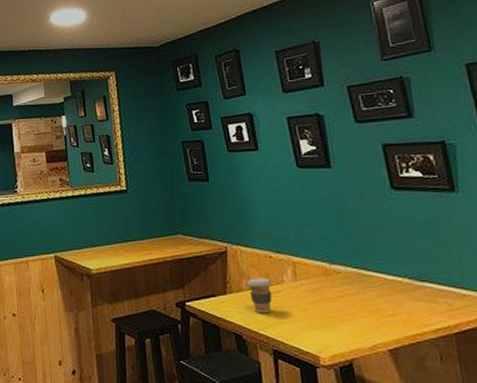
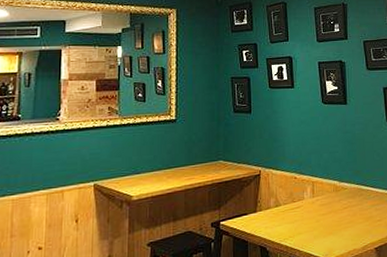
coffee cup: present [247,277,272,314] -> none [274,195,295,227]

